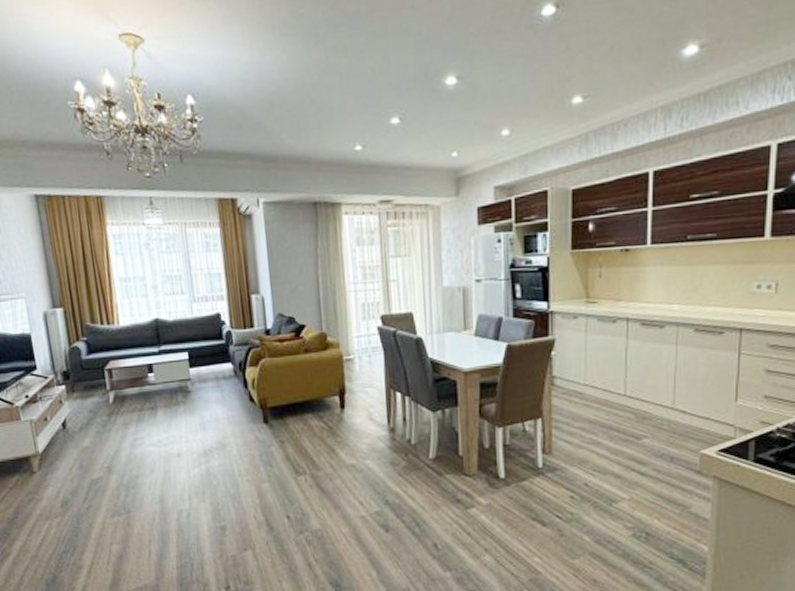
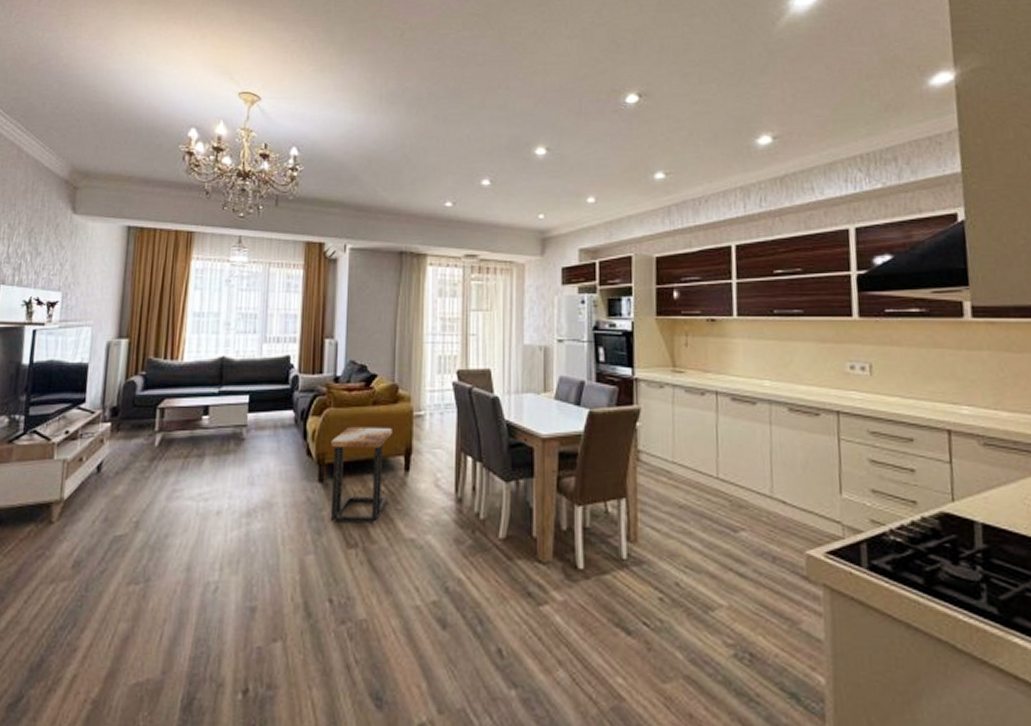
side table: none [270,371,328,456] -> present [330,426,392,524]

